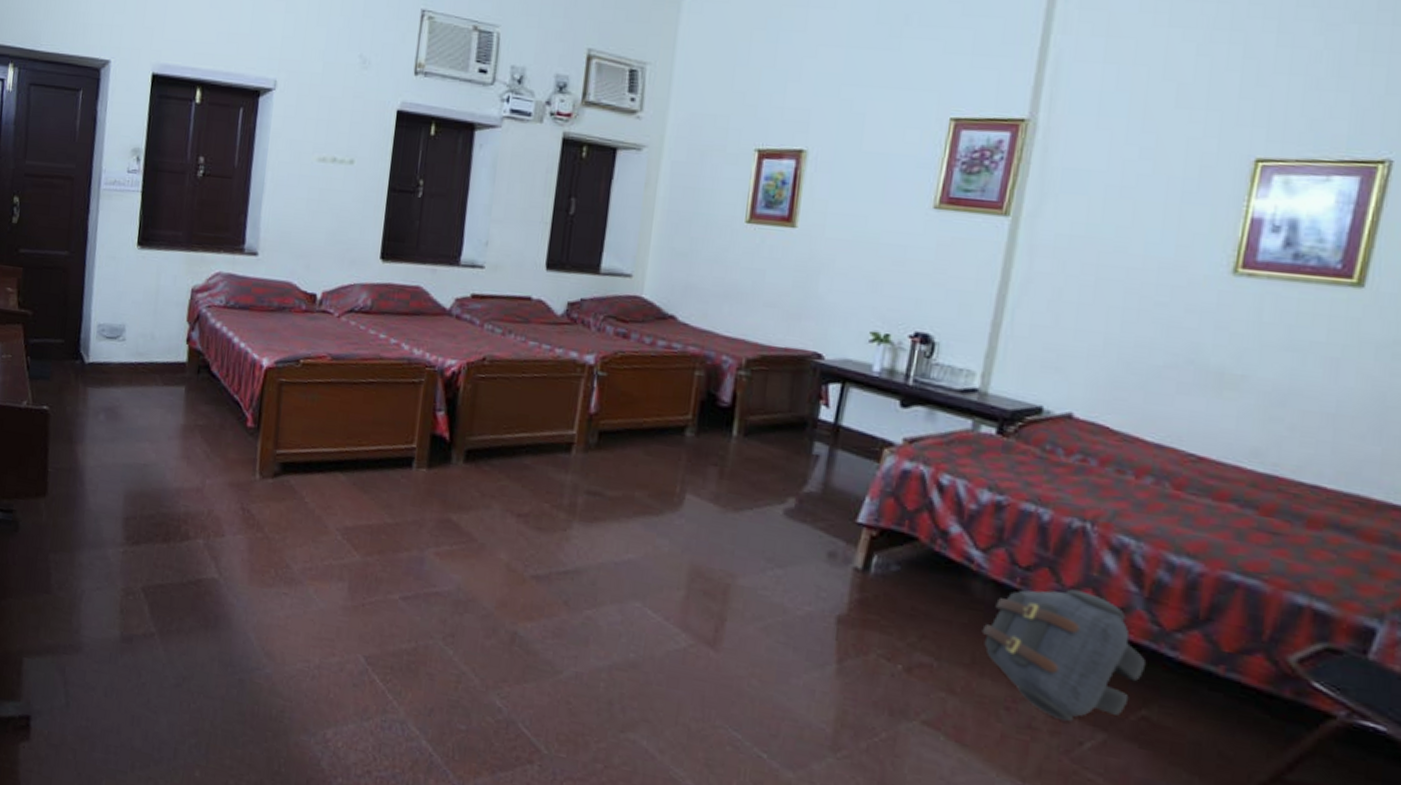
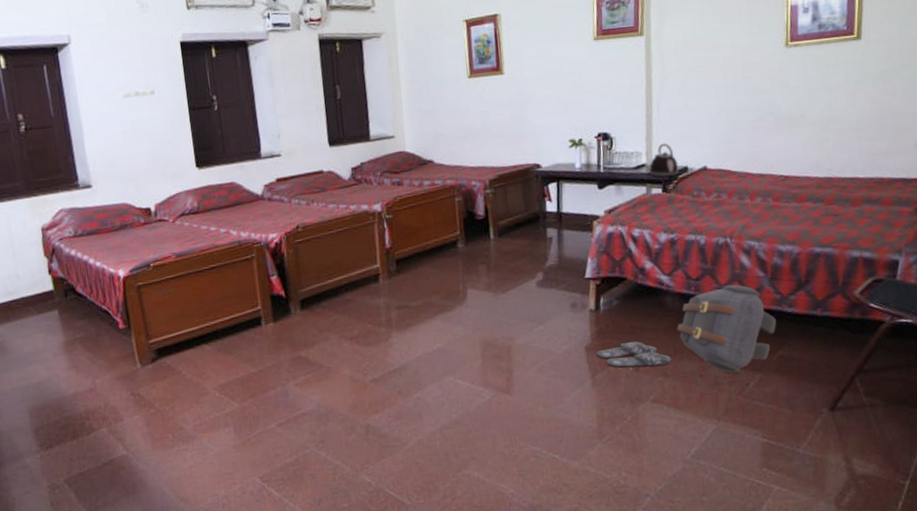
slippers: none [851,627,966,677] -> present [596,341,672,368]
kettle: none [980,366,1029,417] -> present [648,143,679,179]

